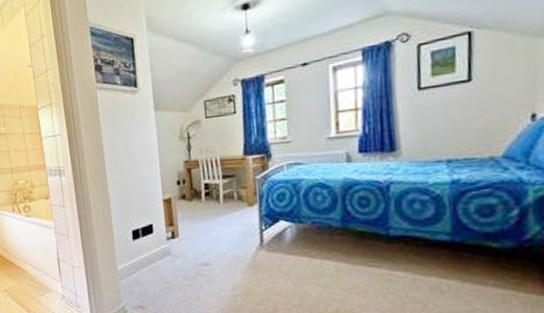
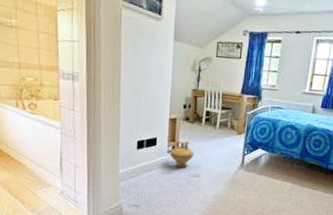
ceramic jug: none [169,223,199,257] -> present [169,141,194,169]

